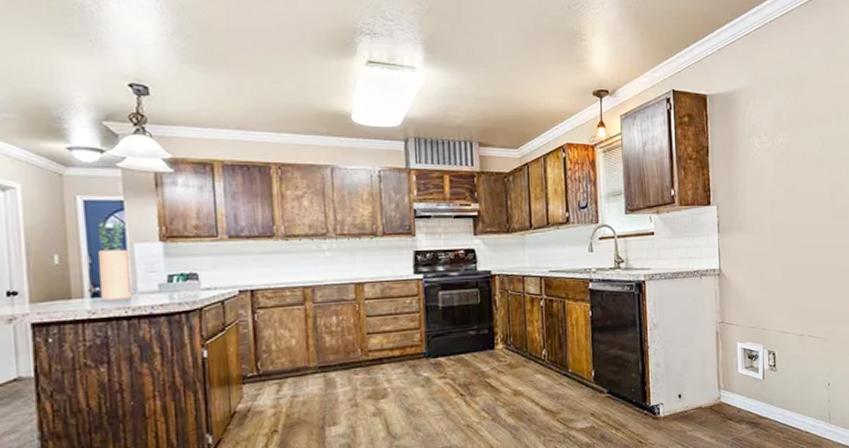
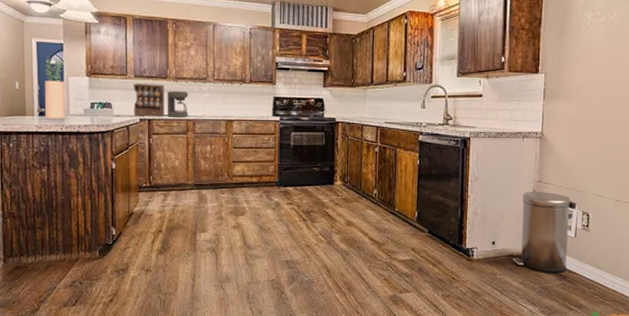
spice rack: none [227,244,273,288] -> present [133,83,165,117]
coffee maker: none [274,251,305,287] -> present [167,90,188,119]
pedal bin: none [701,333,761,423] -> present [512,192,576,274]

